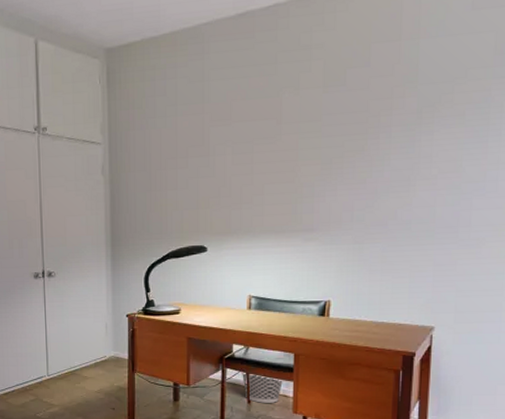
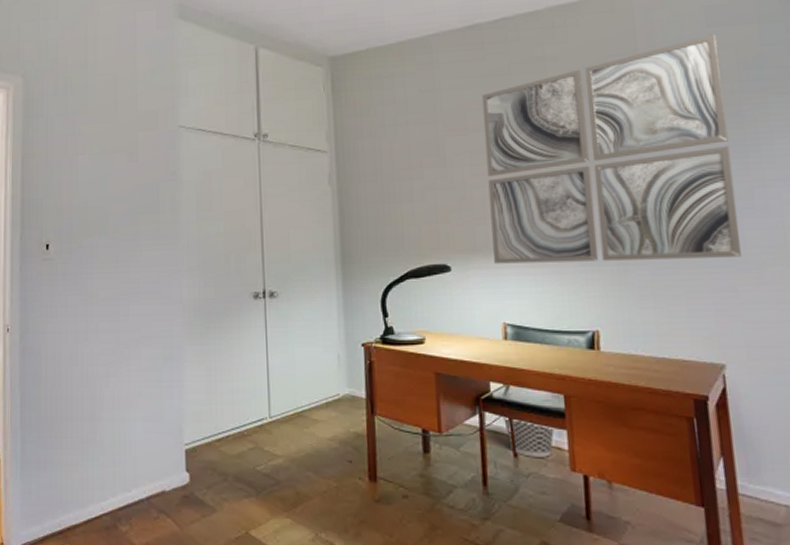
wall art: none [246,17,480,244] -> present [481,34,741,264]

